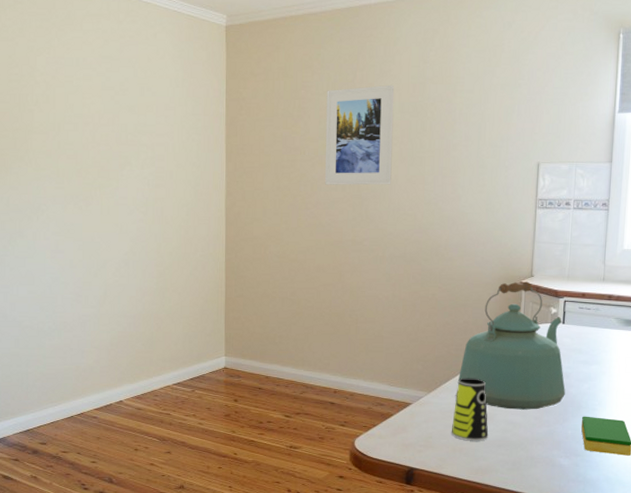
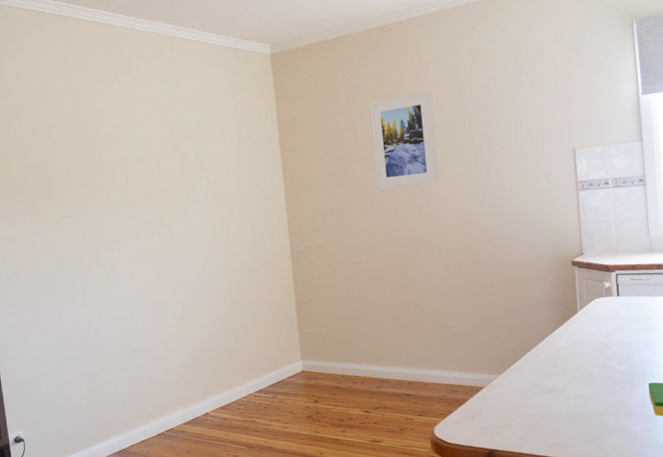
cup: present [452,378,489,441] -> none [525,356,561,418]
kettle: present [457,281,565,410] -> none [525,259,629,383]

